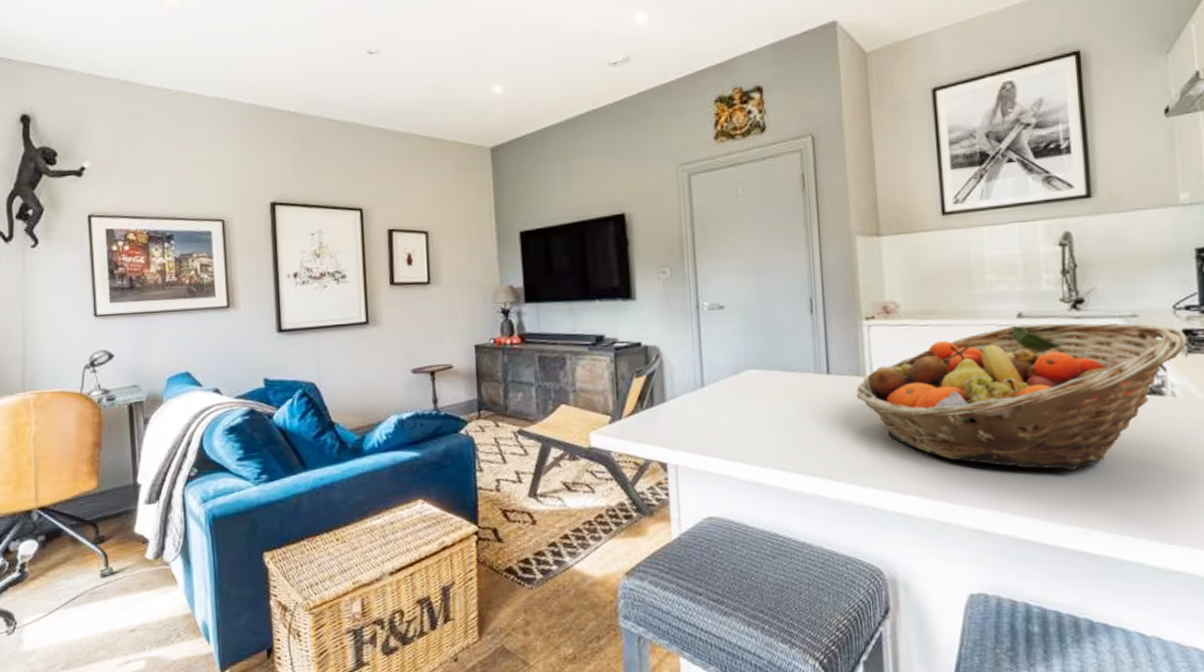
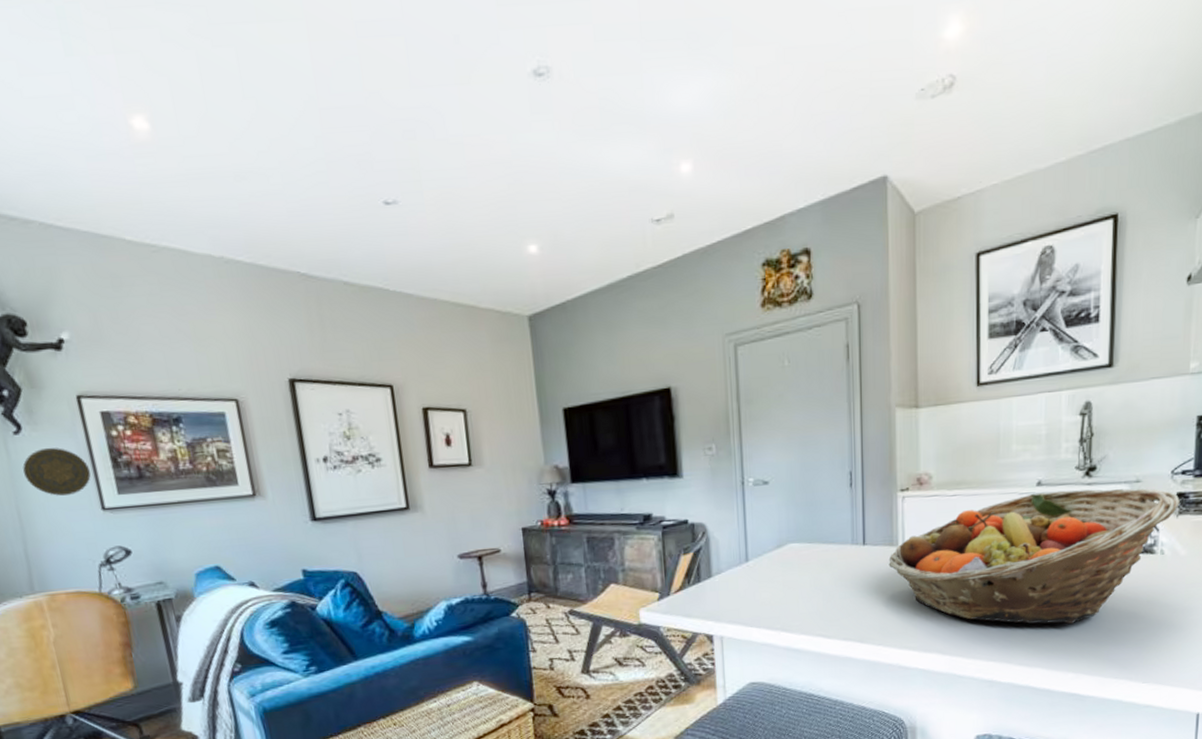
decorative plate: none [34,259,90,303] -> present [23,447,91,496]

